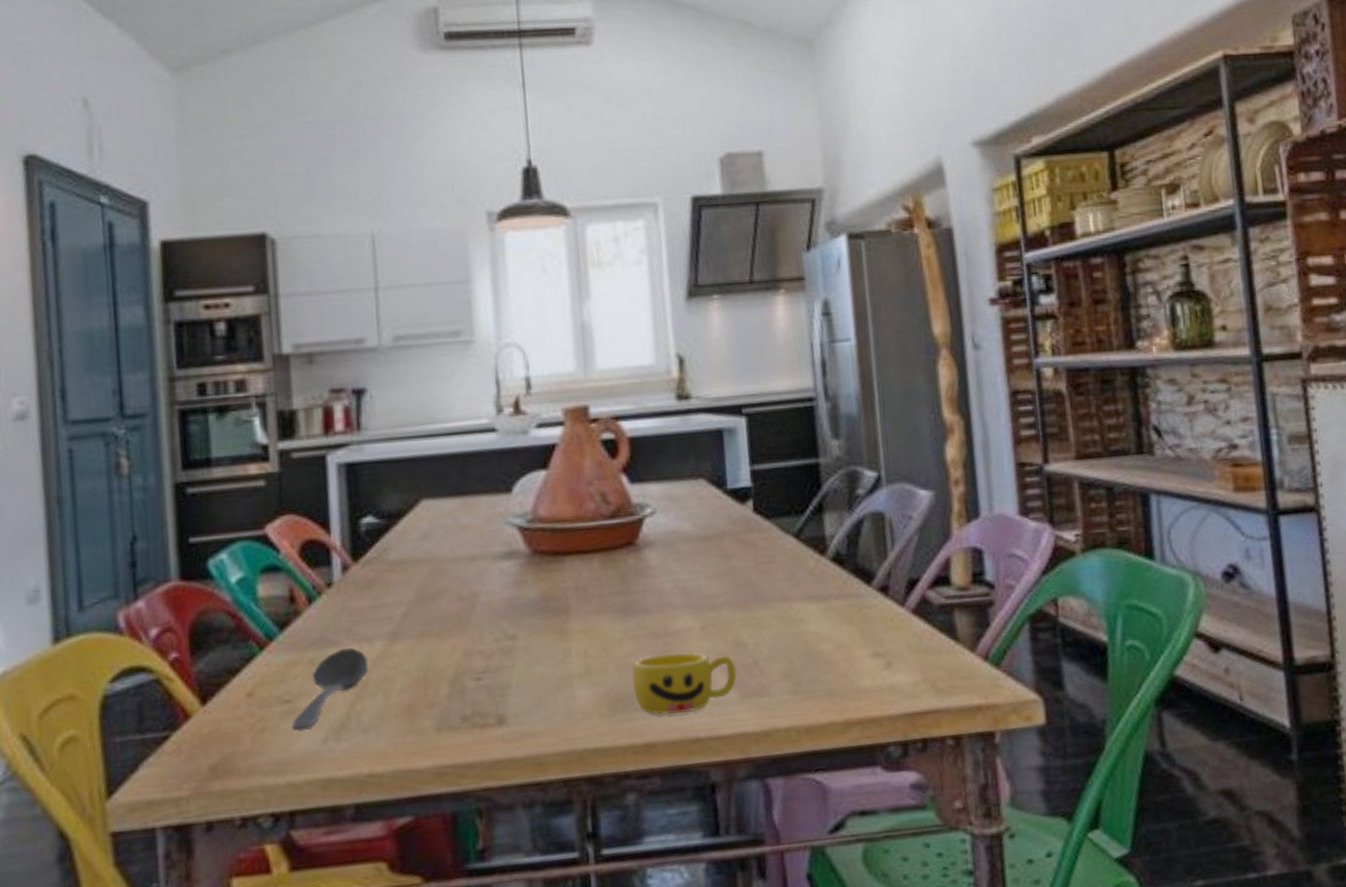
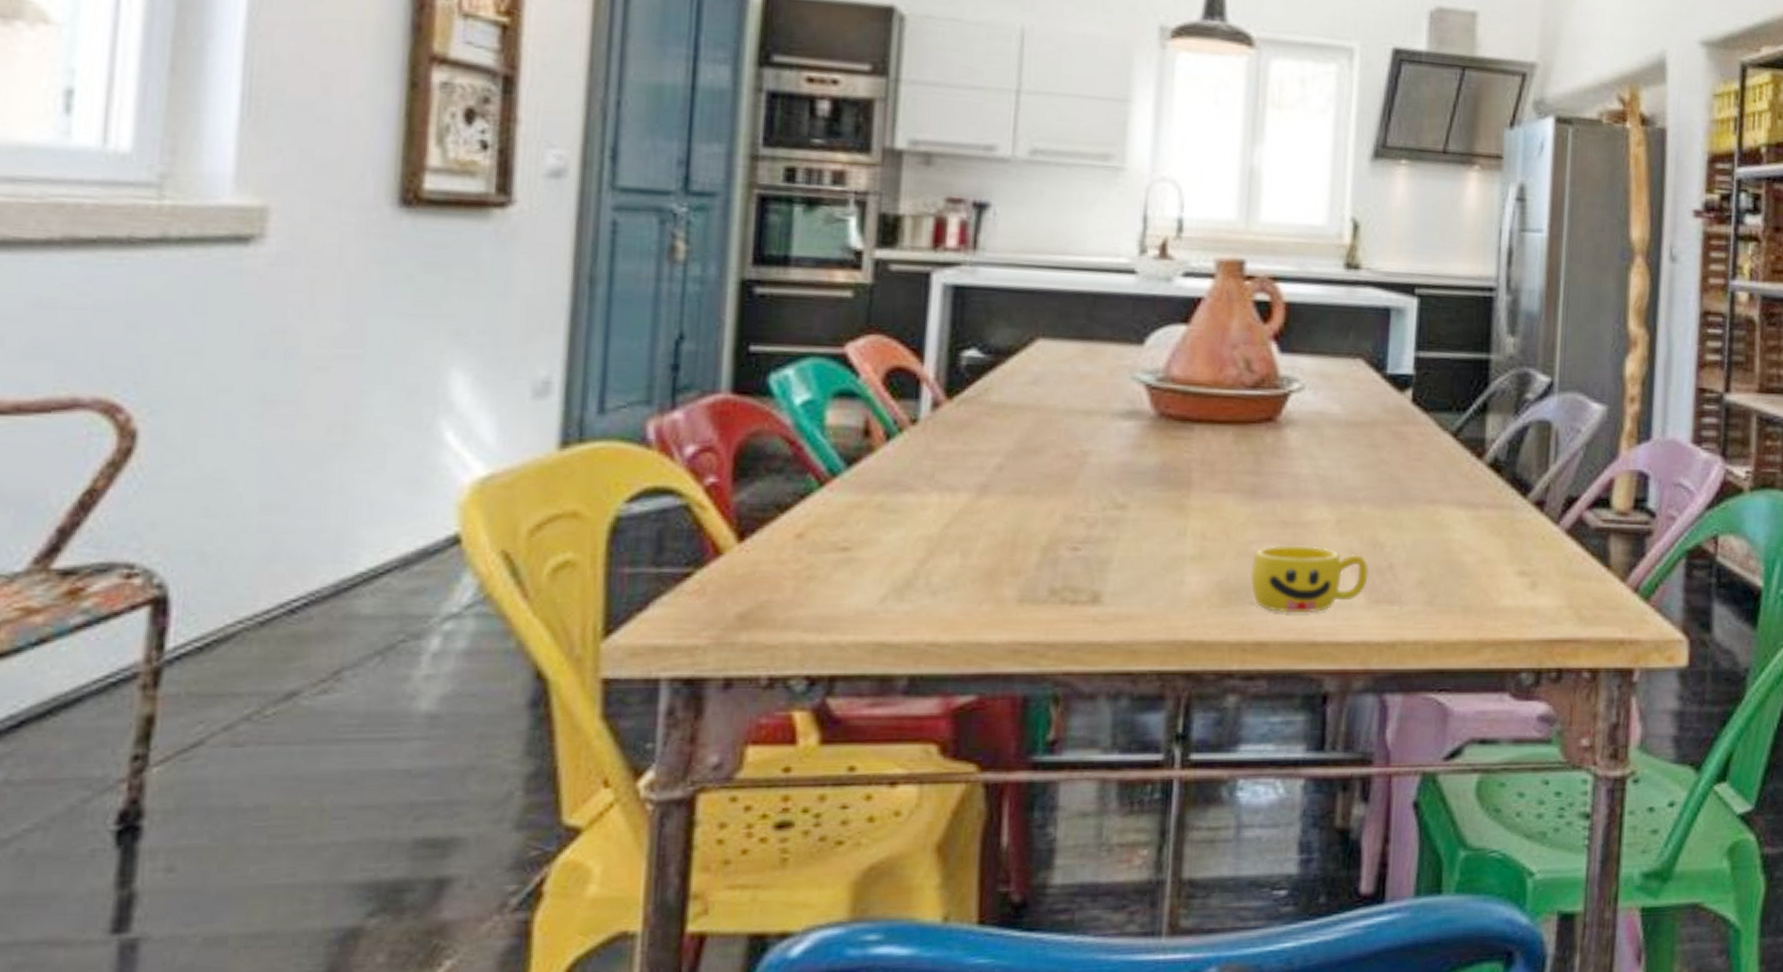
stirrer: present [291,648,369,732] -> none [845,497,949,585]

